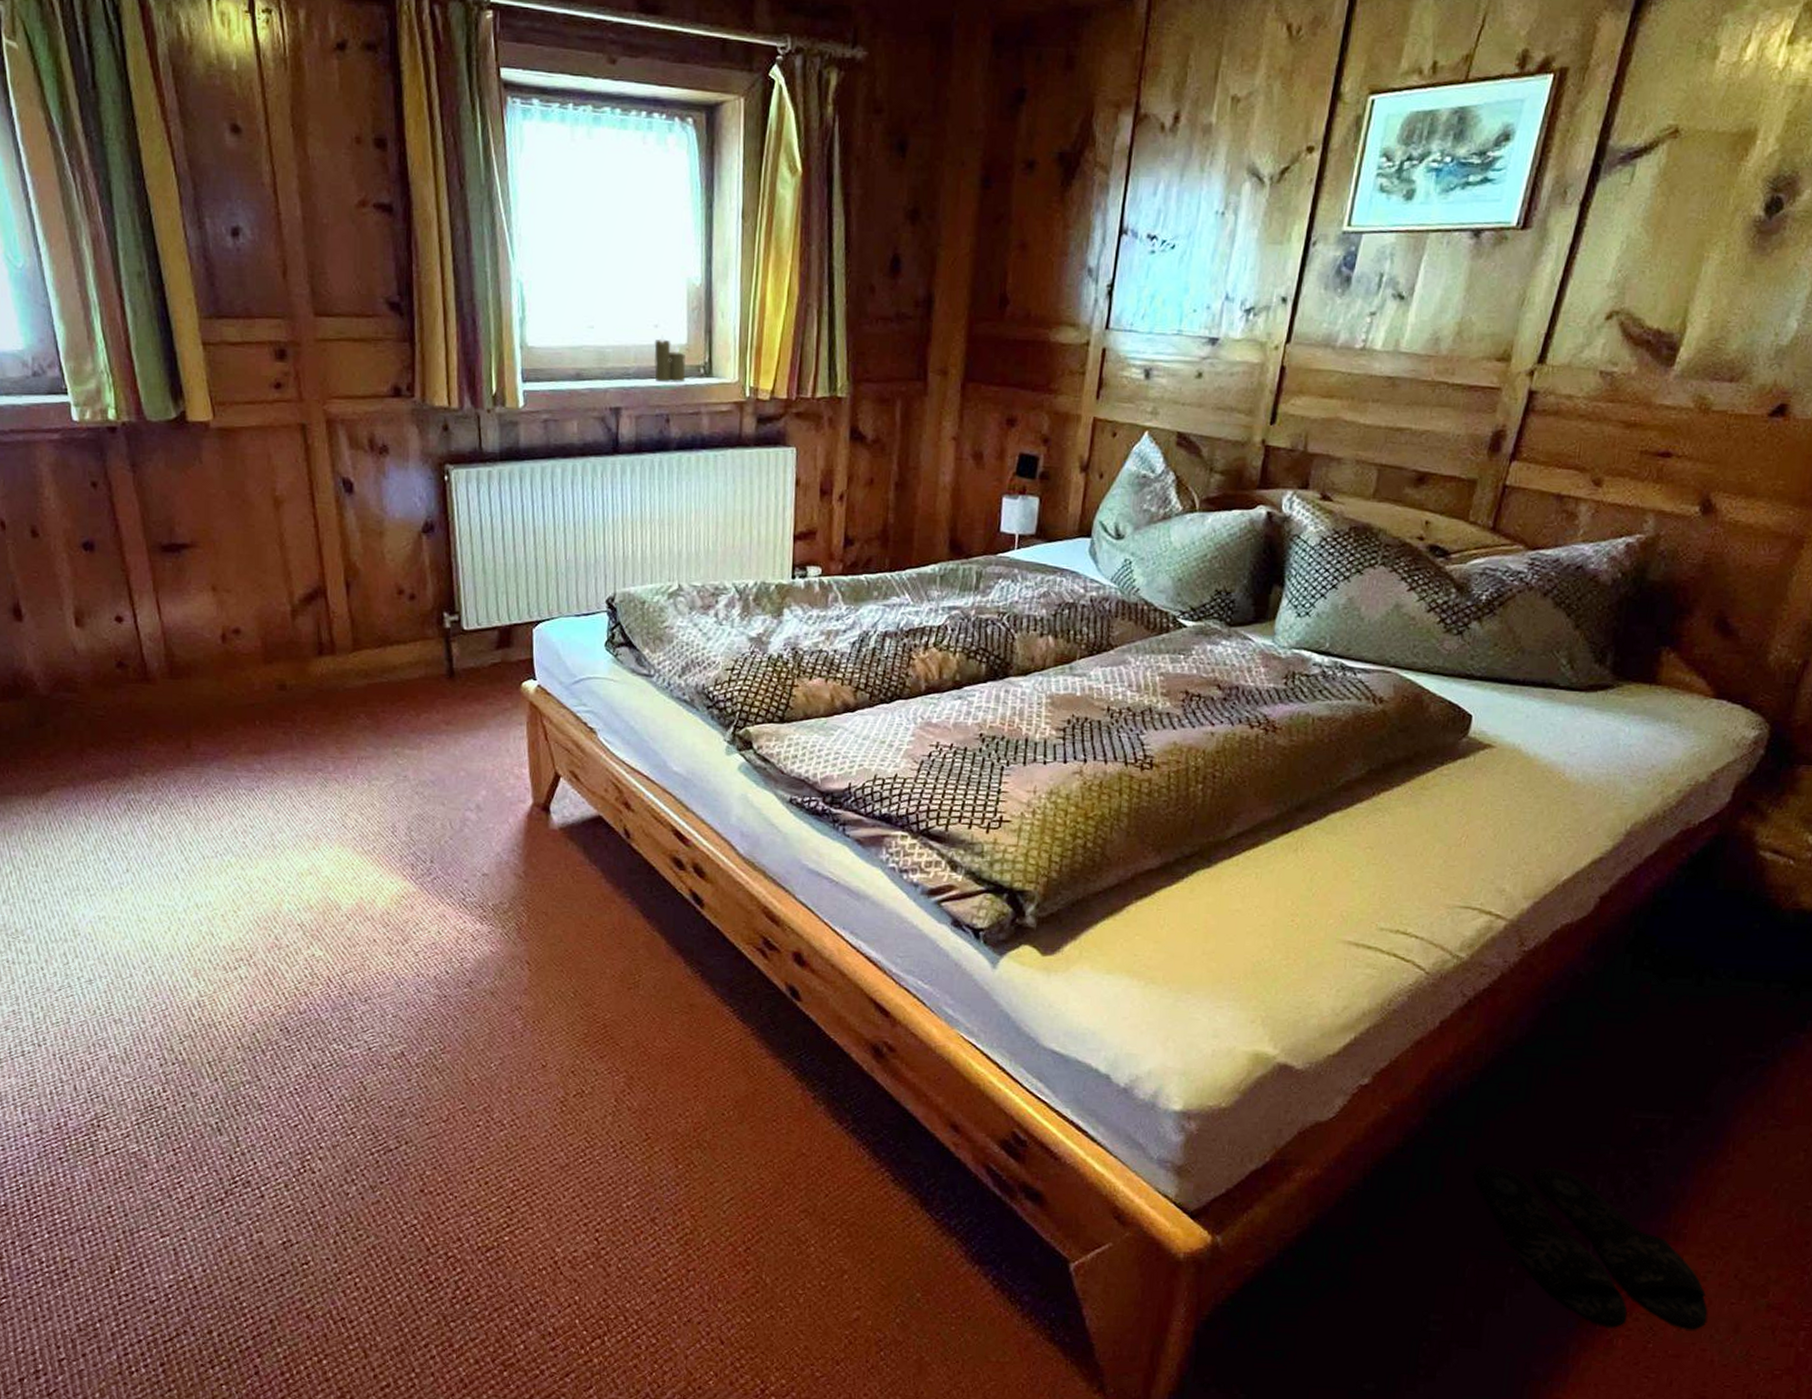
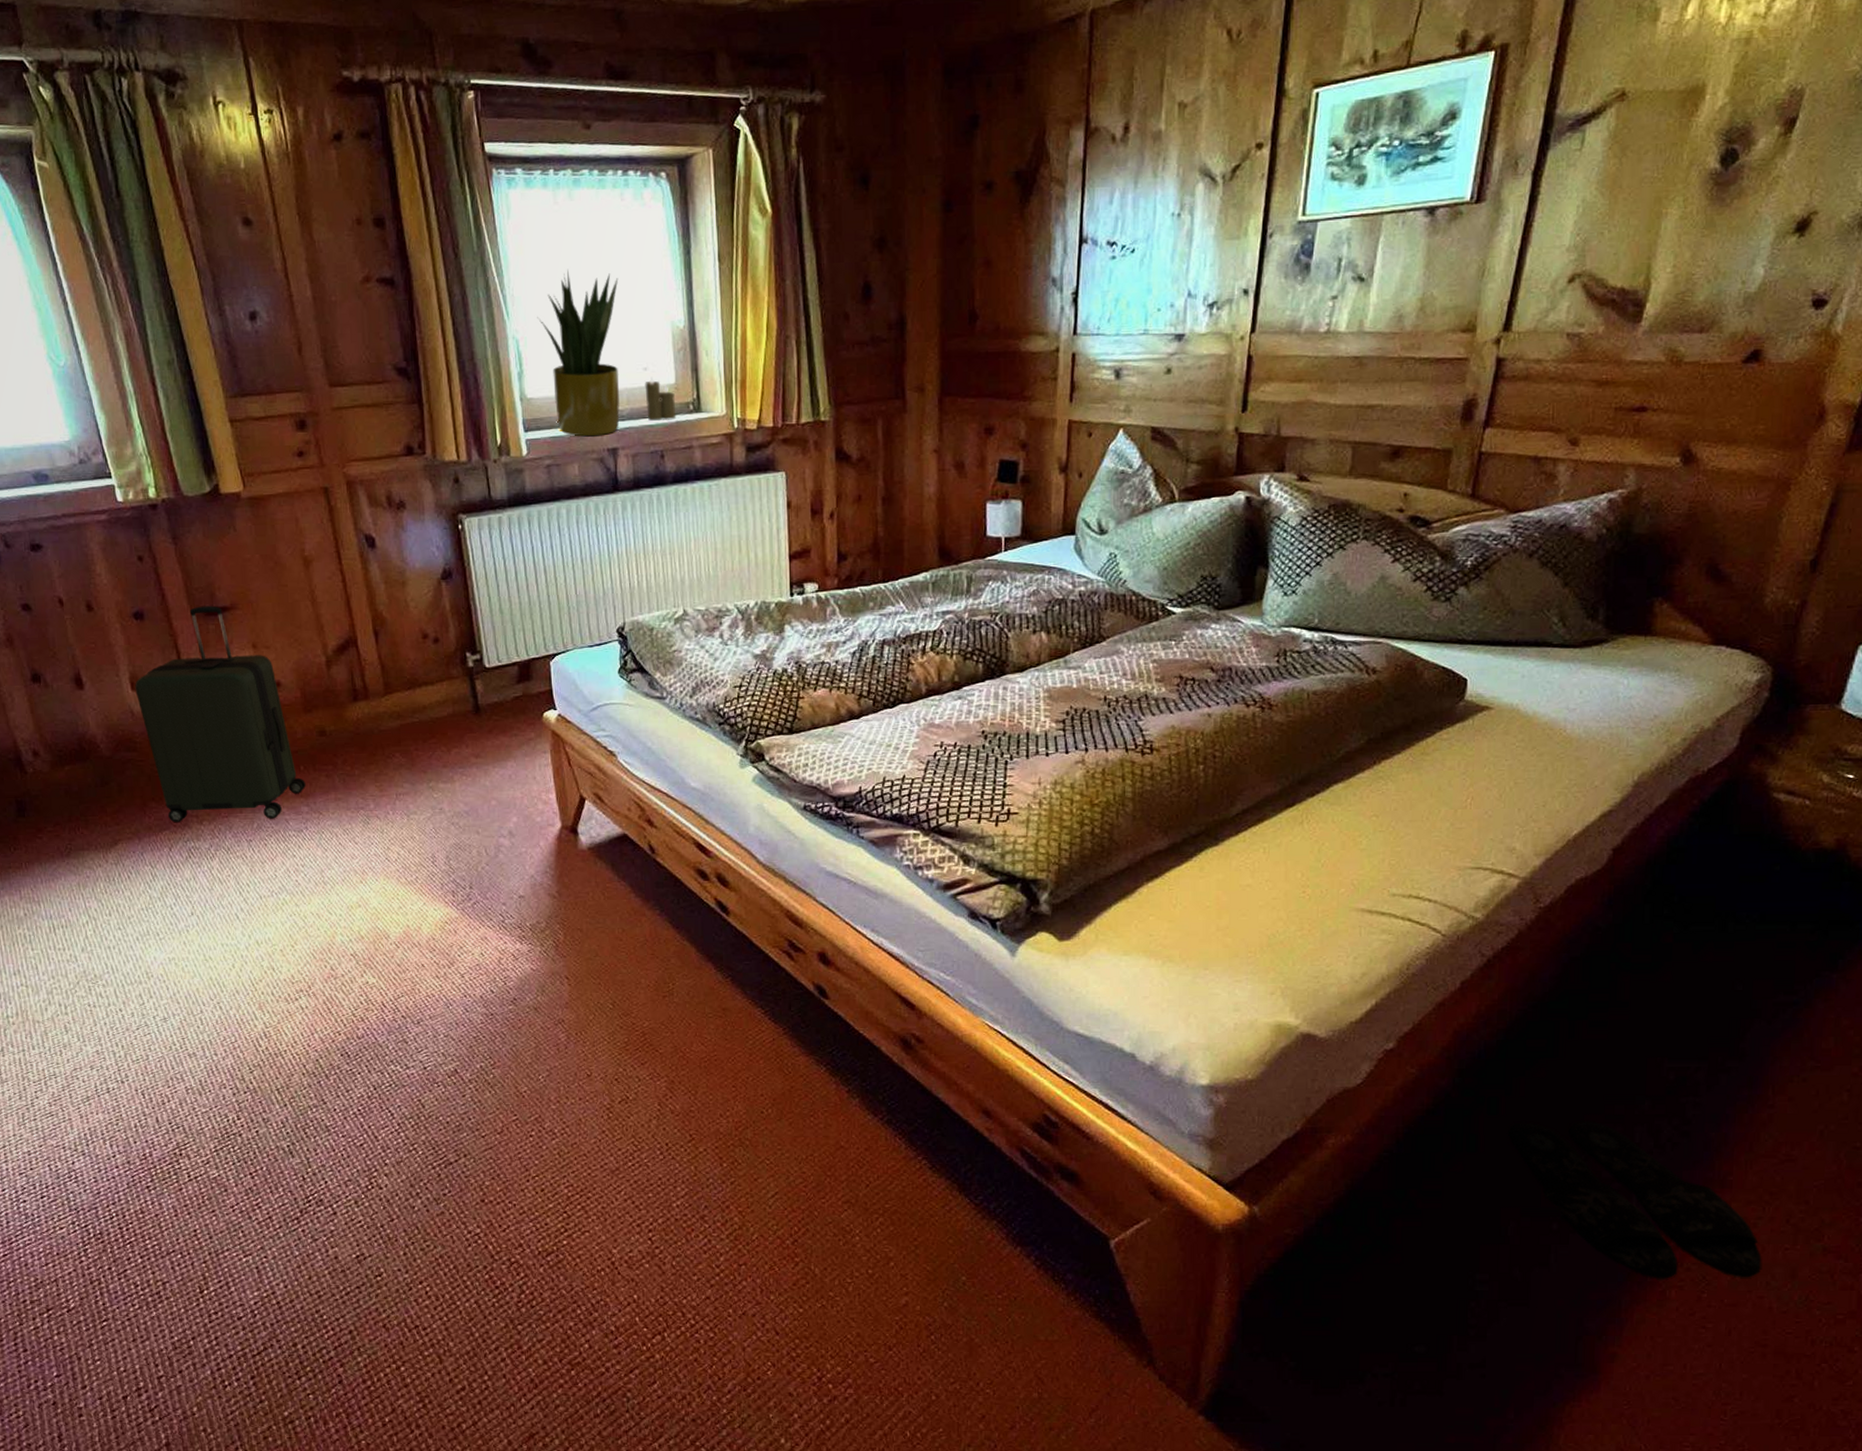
suitcase: none [79,541,261,775] -> present [135,605,306,823]
planter: none [544,213,635,394] -> present [537,270,620,437]

